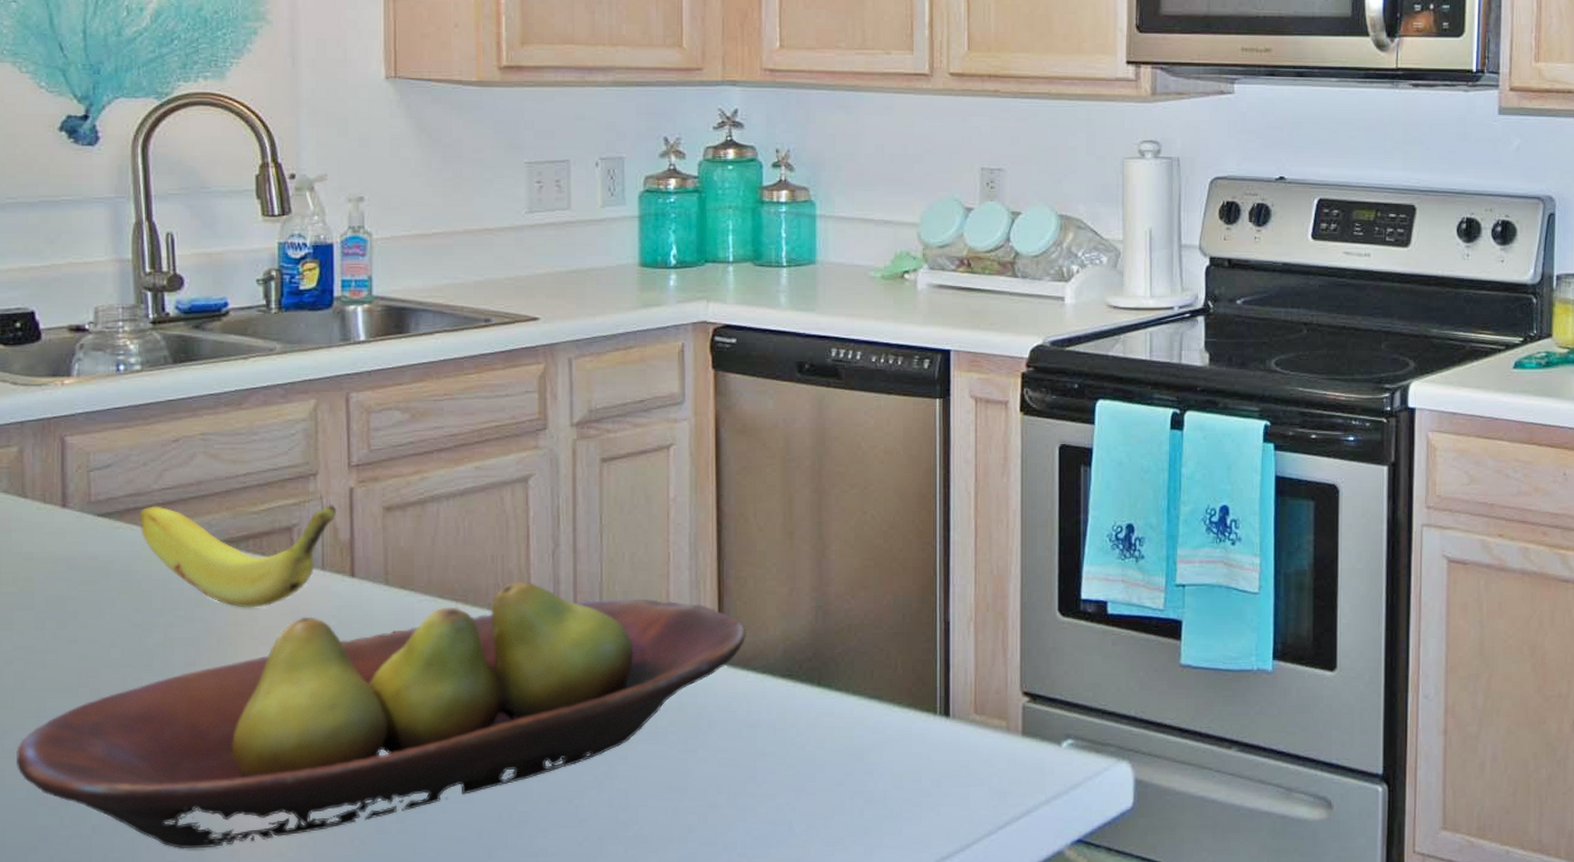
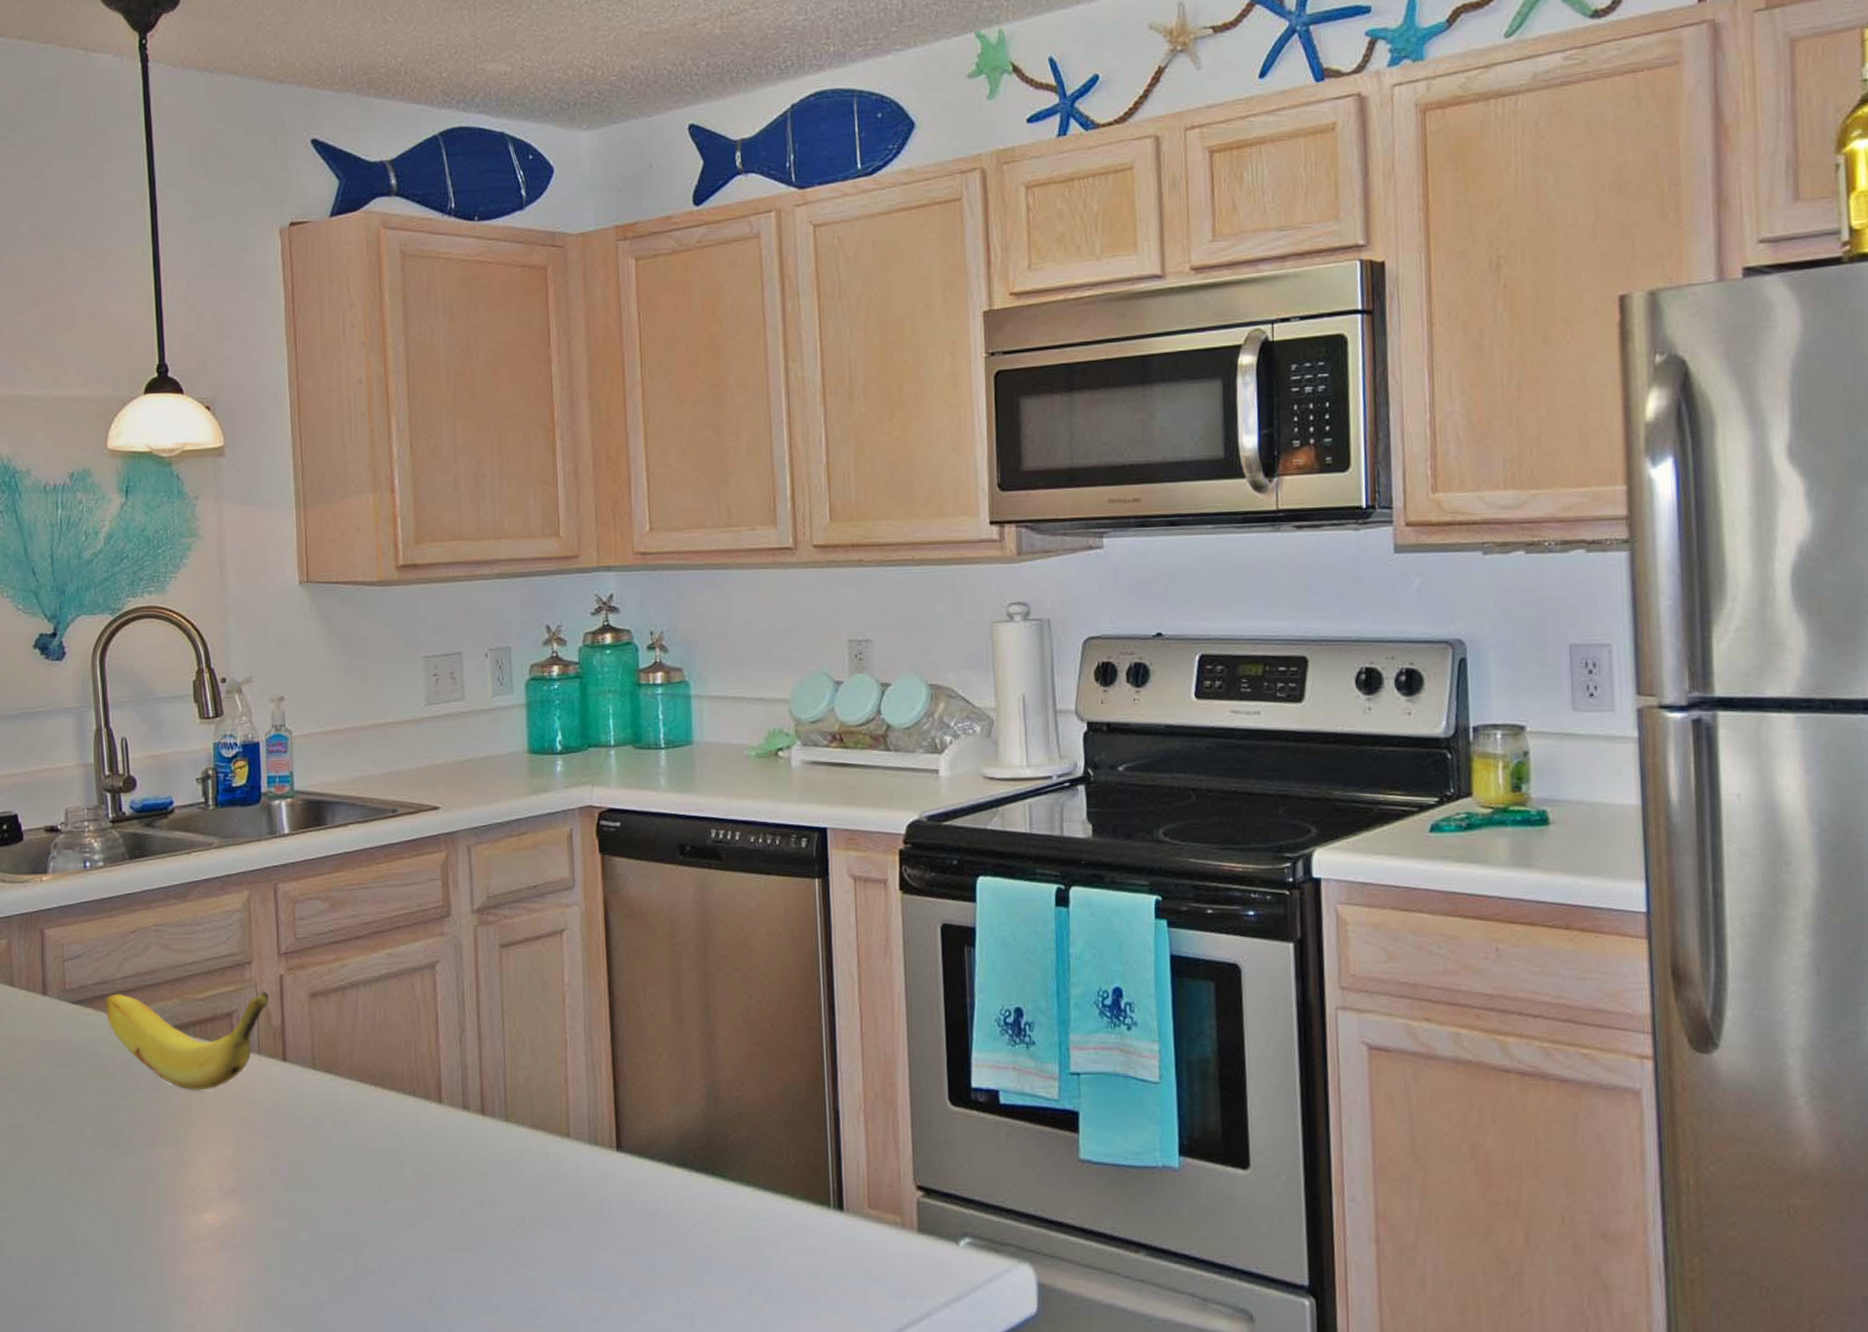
fruit bowl: present [16,581,747,850] -> none [11,1066,642,1322]

